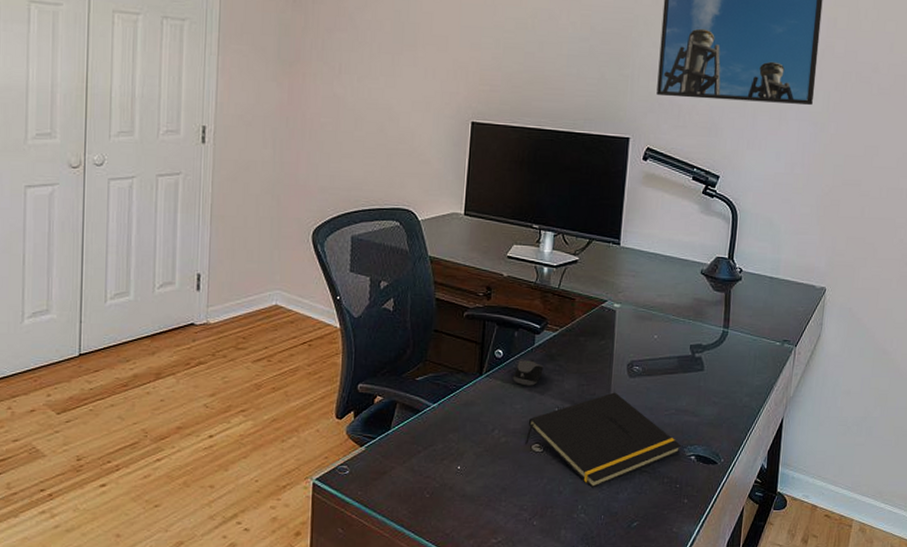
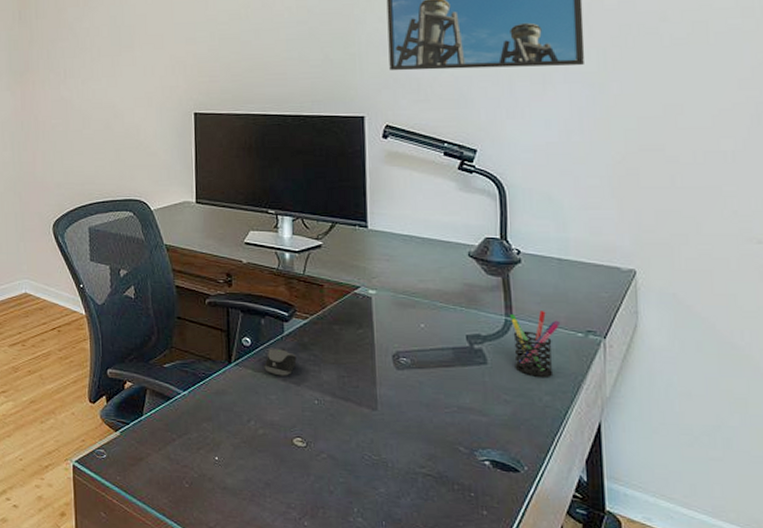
notepad: present [525,392,682,488] -> none [285,385,471,490]
pen holder: none [725,323,765,381] -> present [509,311,561,377]

